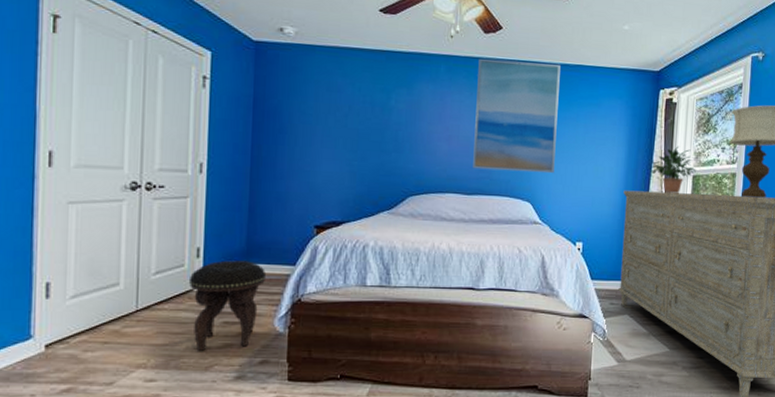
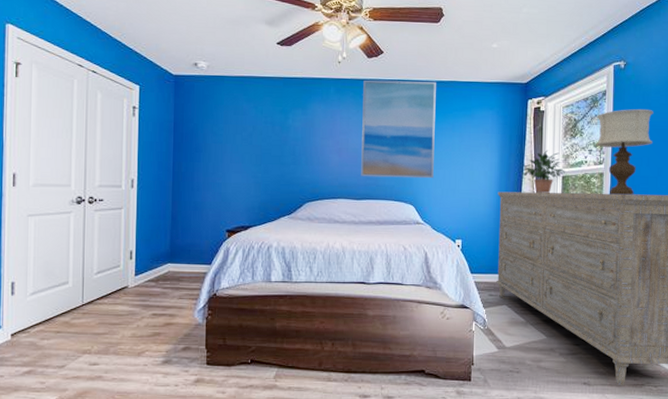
footstool: present [189,260,267,351] -> none [124,261,187,339]

